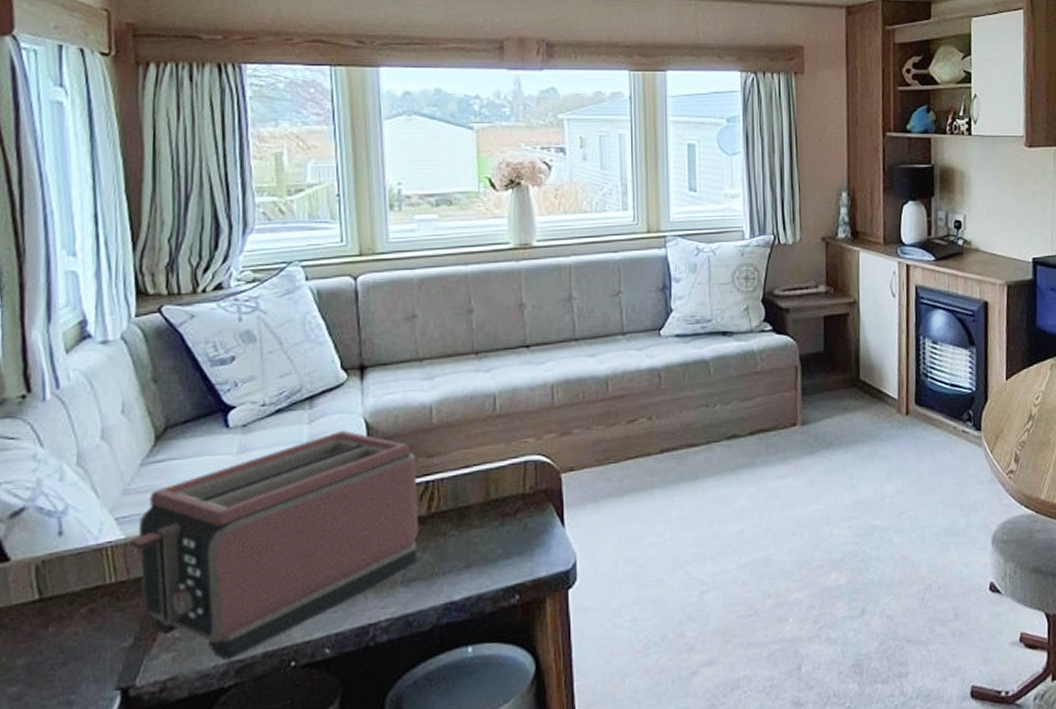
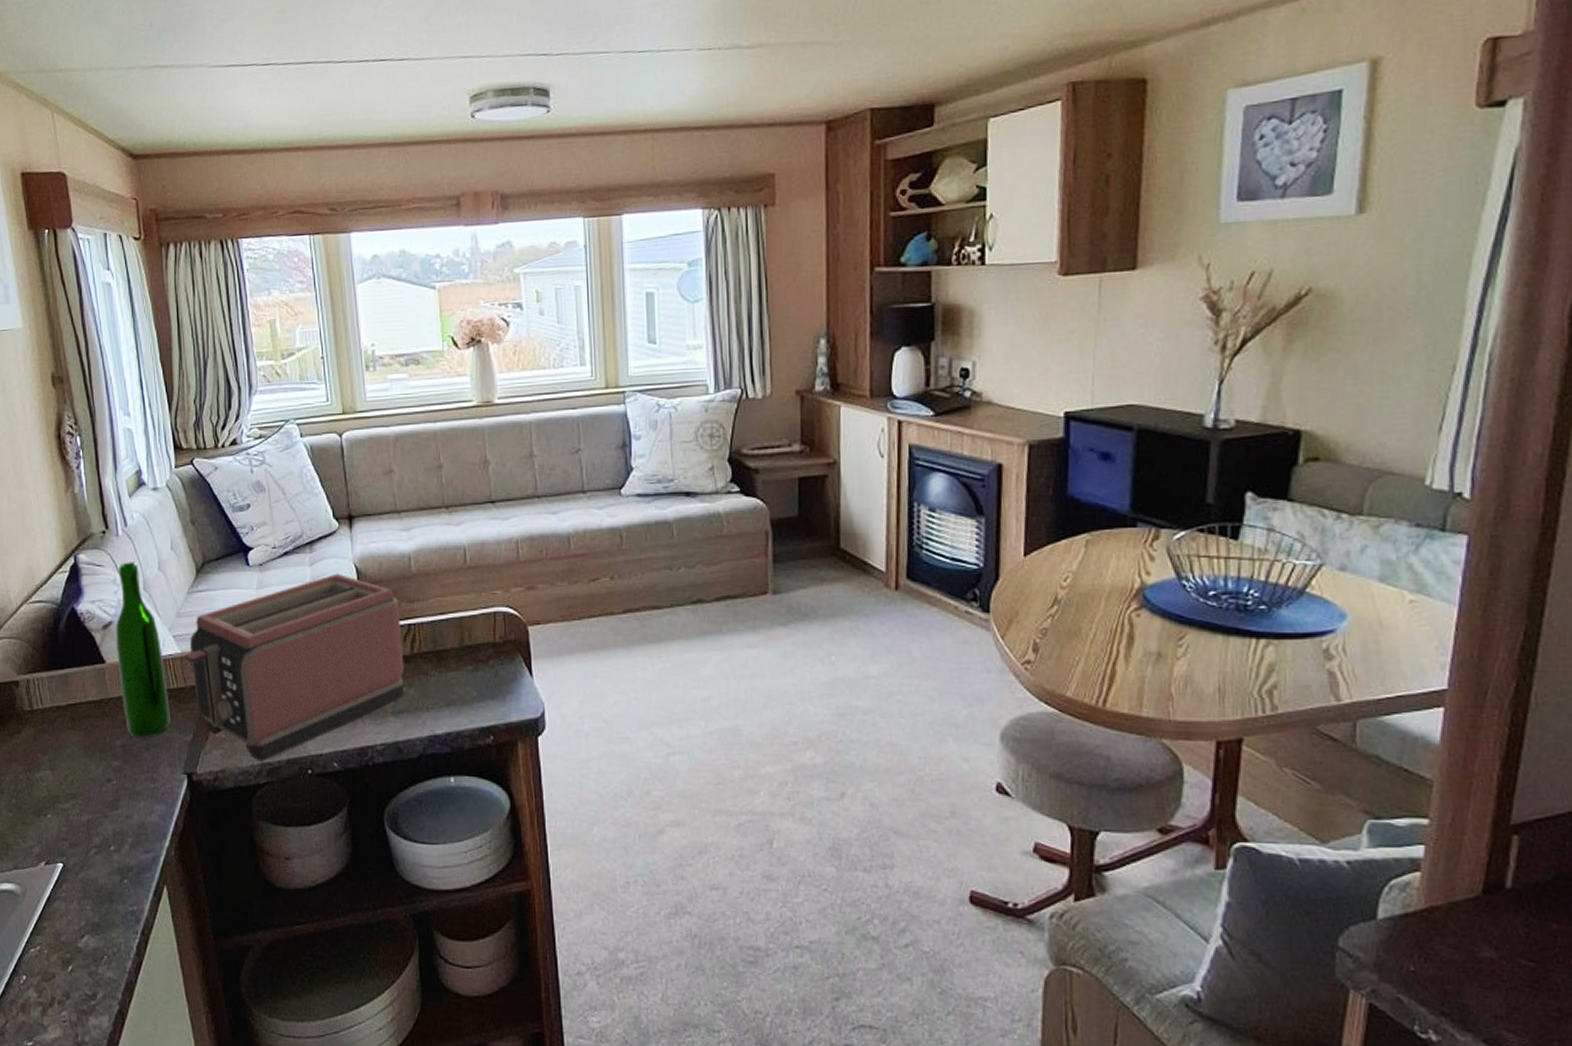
wine bottle: none [28,431,103,652] -> present [116,562,170,737]

